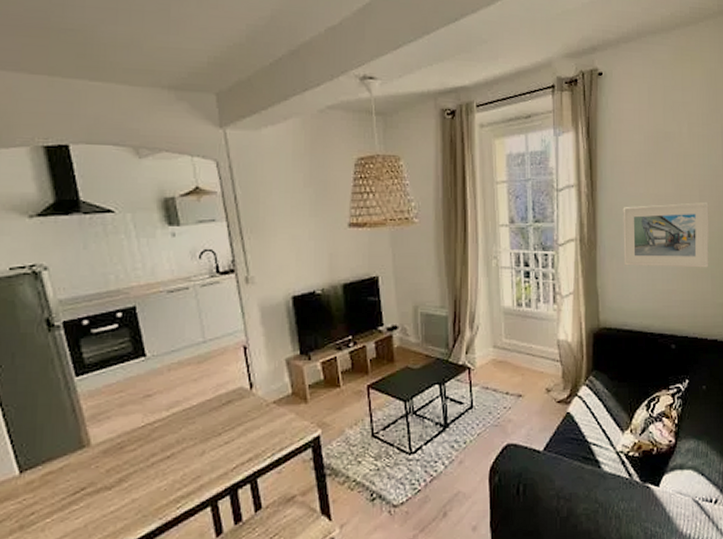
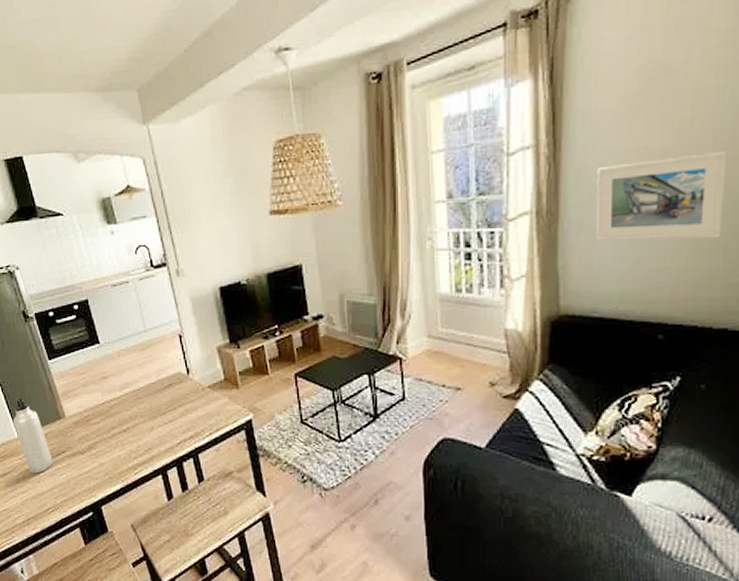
water bottle: none [13,424,67,521] -> present [12,398,53,474]

